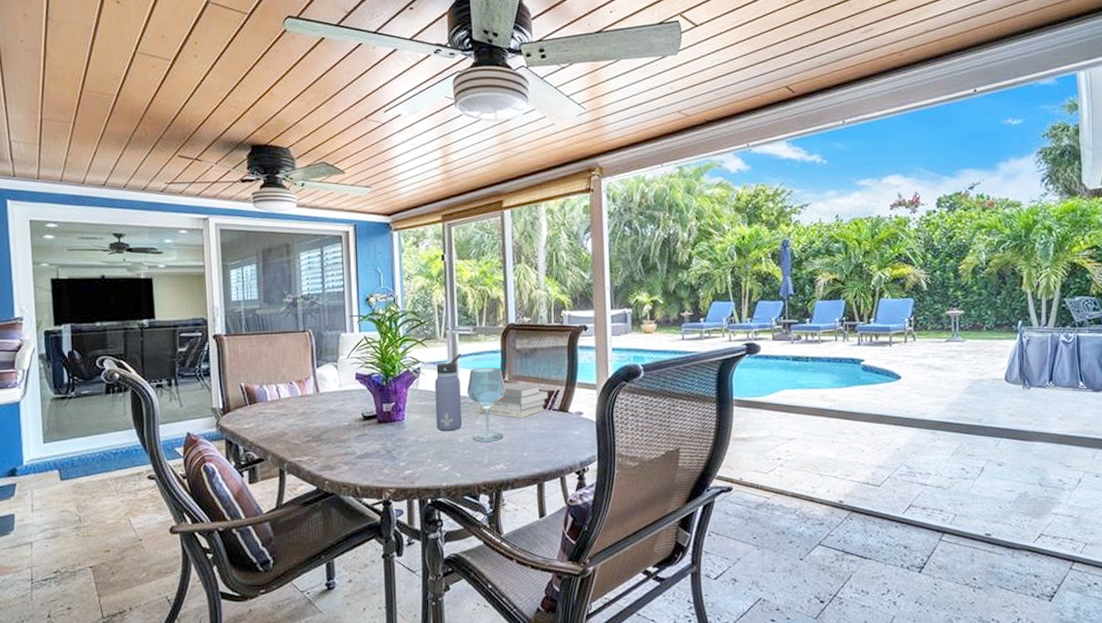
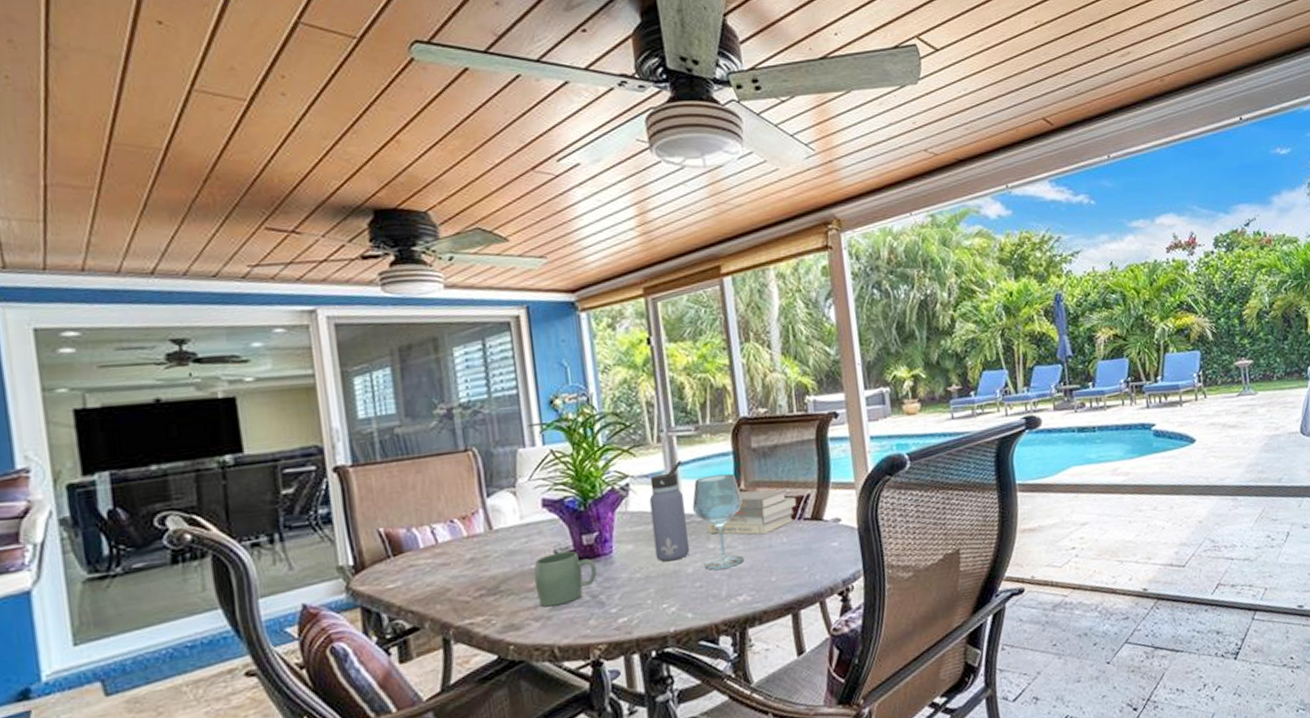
mug: none [346,414,391,455] -> present [533,550,597,607]

